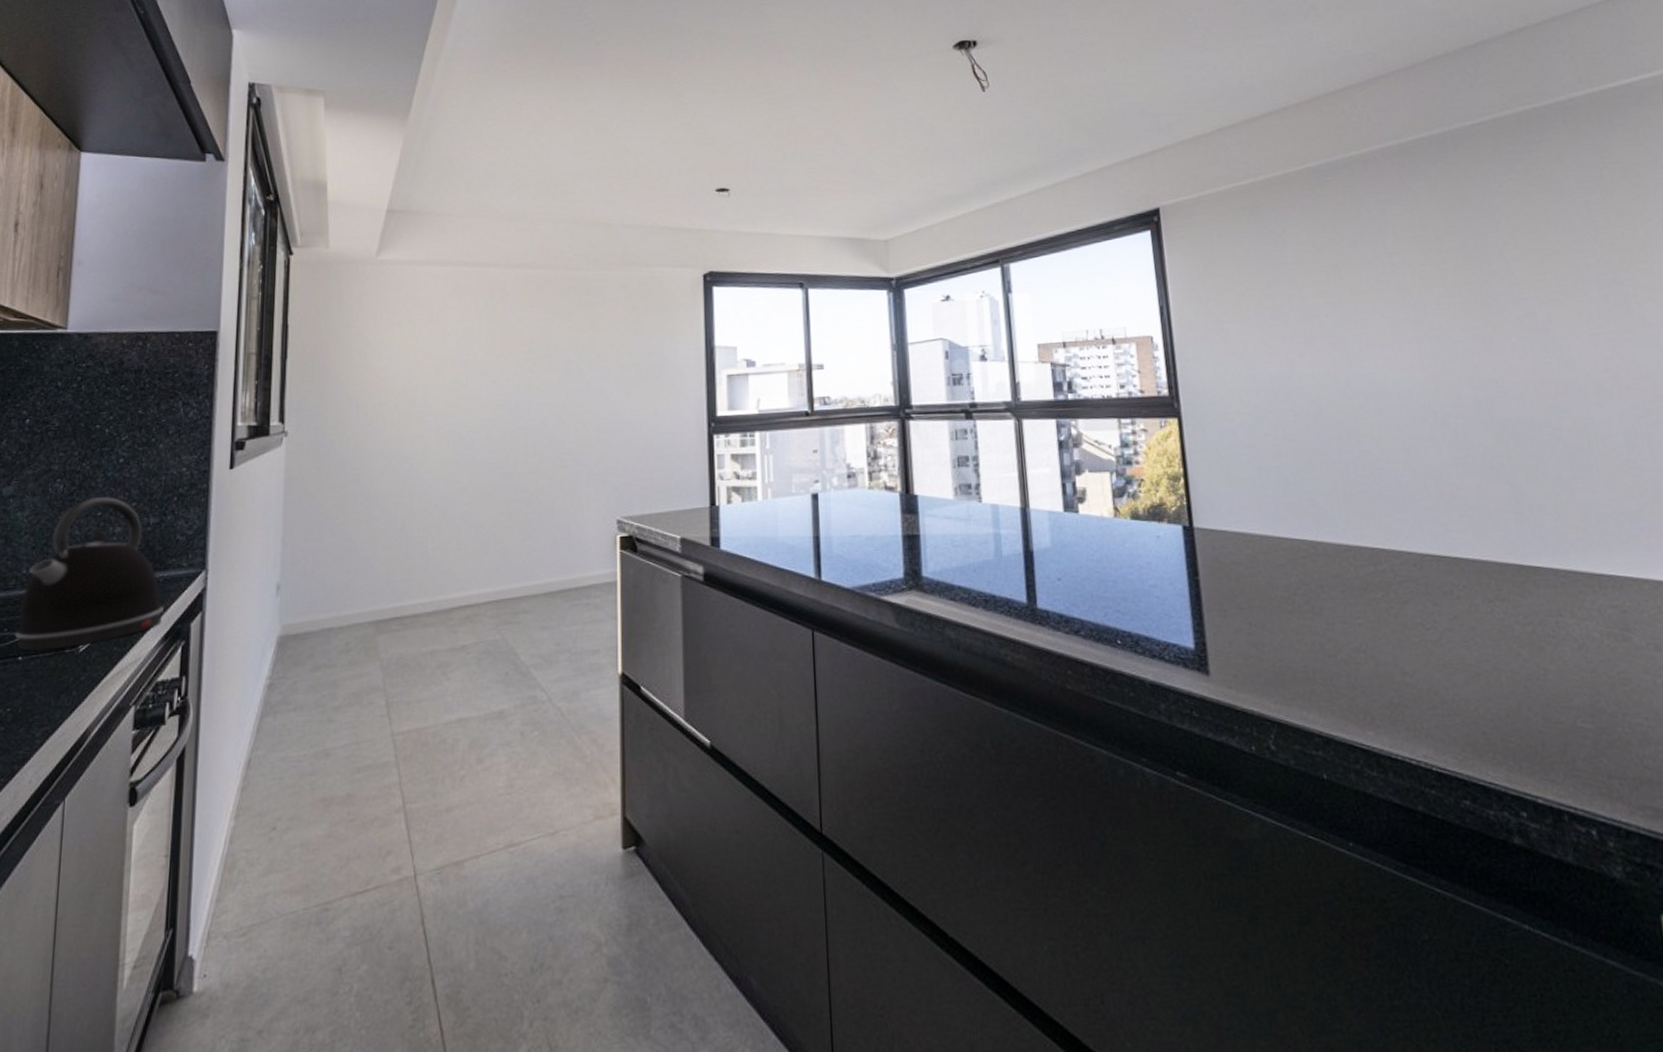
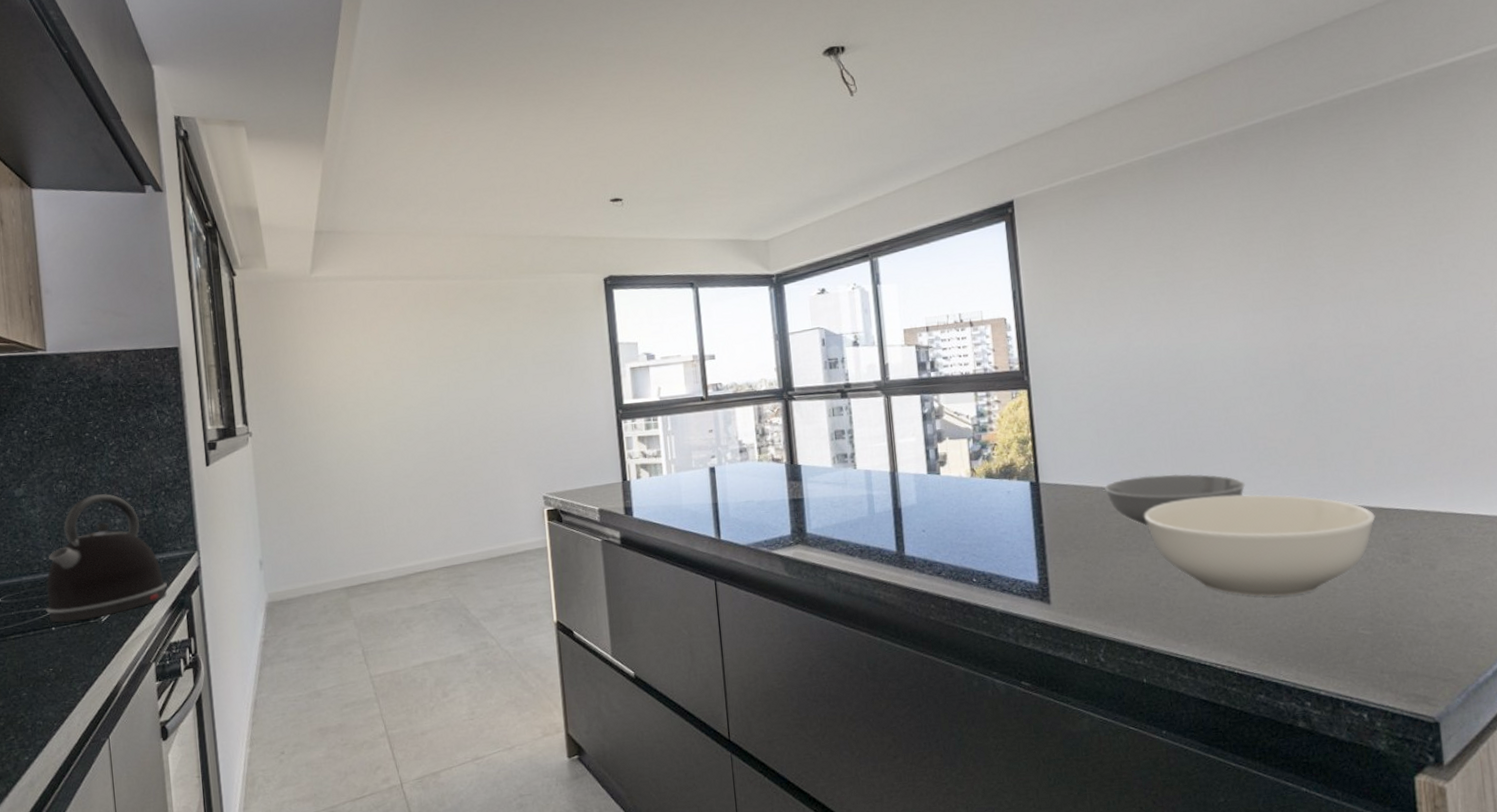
bowl: none [1269,523,1433,585] -> present [1105,473,1246,527]
bowl: none [1316,551,1586,677] -> present [1144,494,1375,597]

